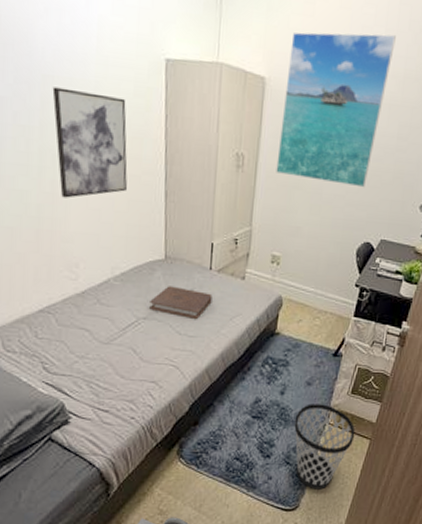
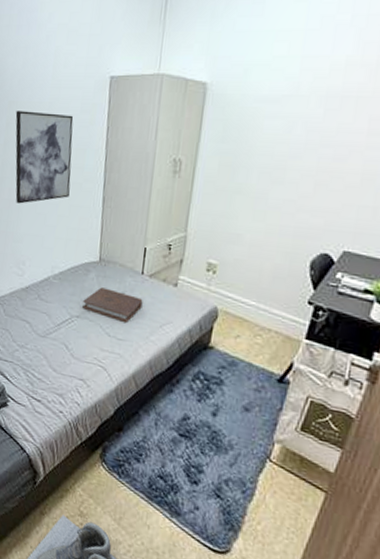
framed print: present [276,32,396,188] -> none [215,19,366,192]
wastebasket: present [294,404,355,490] -> none [227,432,306,540]

